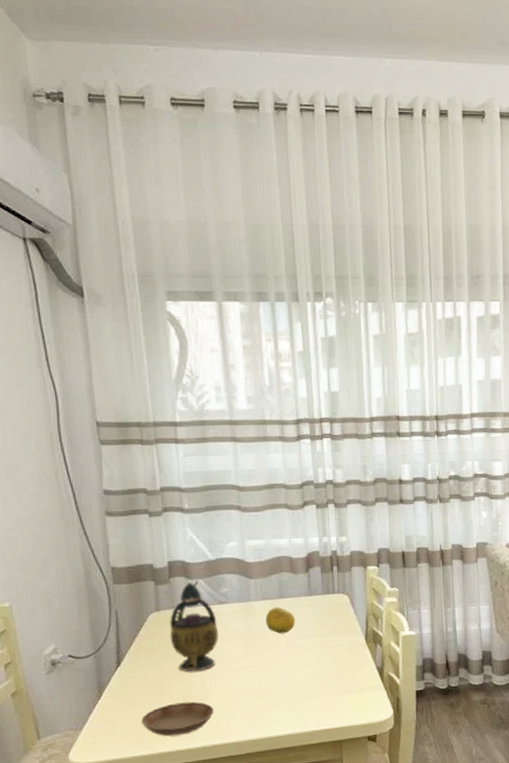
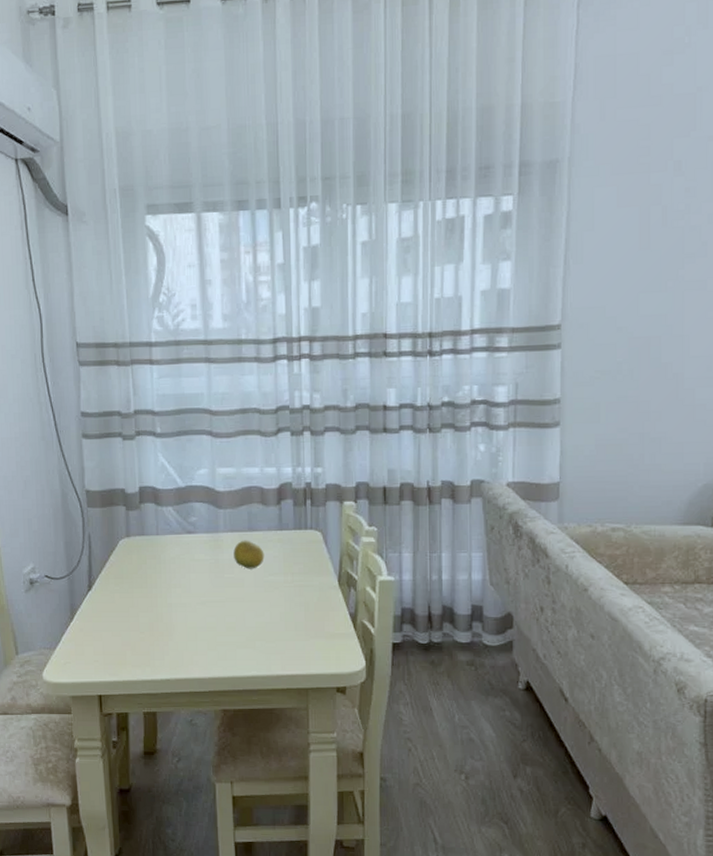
saucer: present [142,701,214,737] -> none [110,632,178,665]
teapot: present [169,581,219,672] -> none [138,508,186,602]

